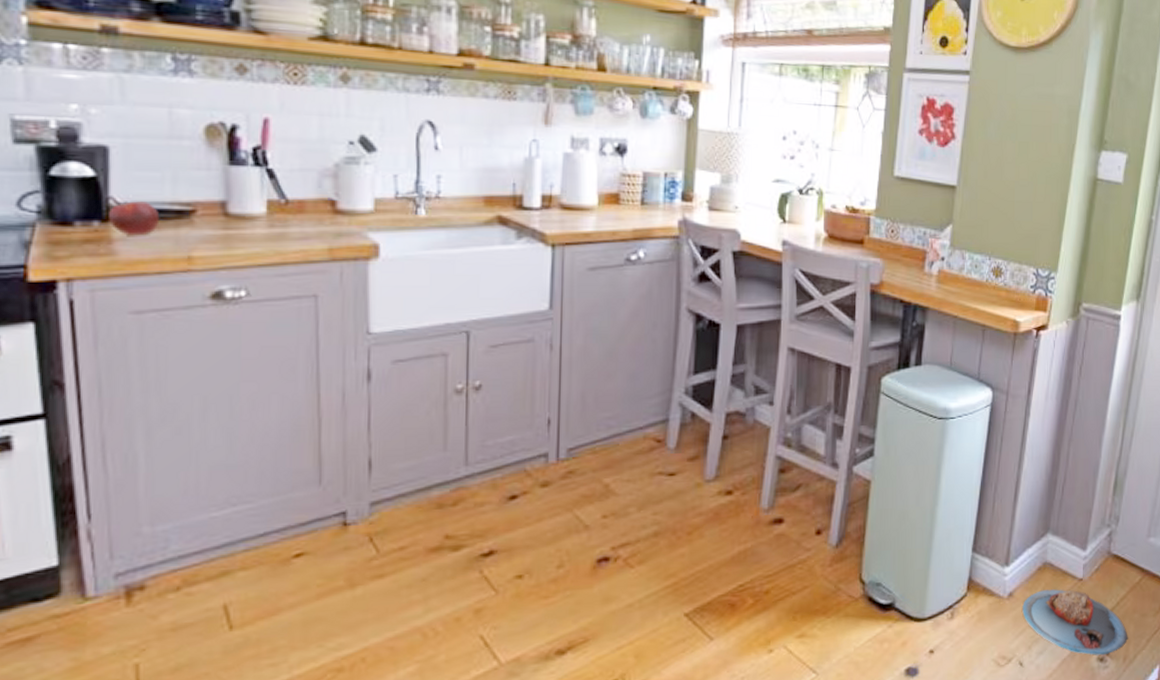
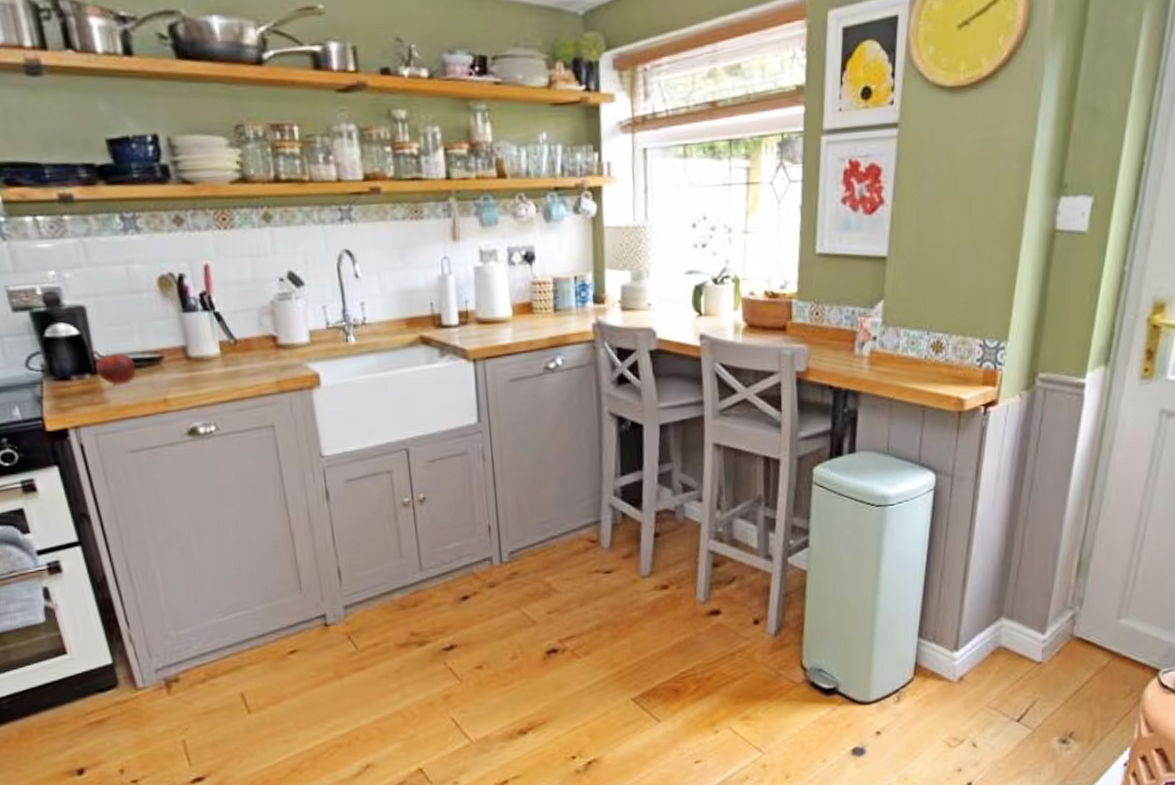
pet bowl: present [1022,589,1128,656] -> none [974,673,1094,738]

